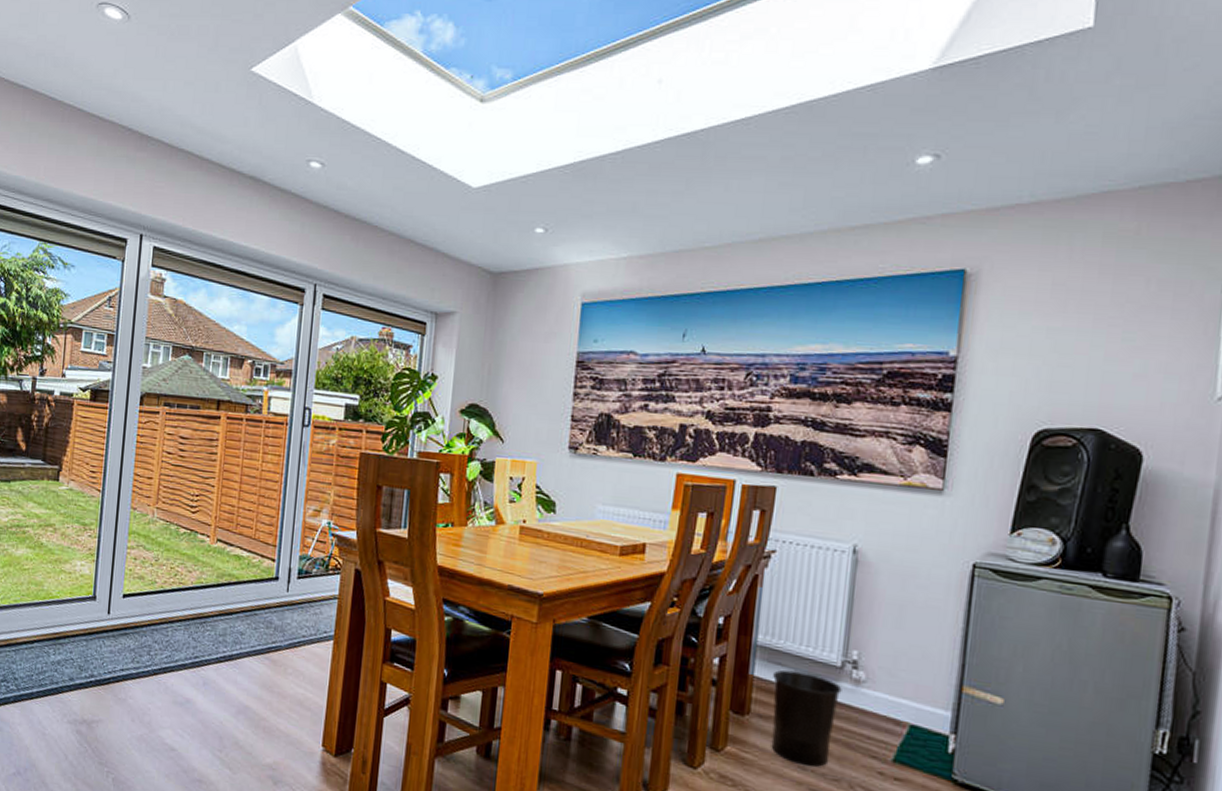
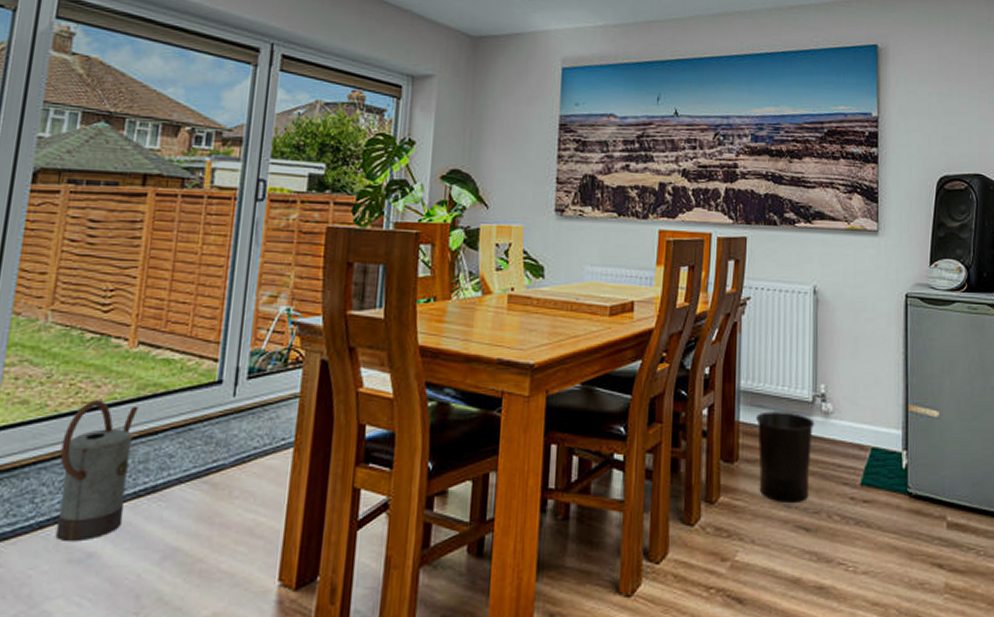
watering can: none [164,582,218,689] -> present [55,400,139,541]

